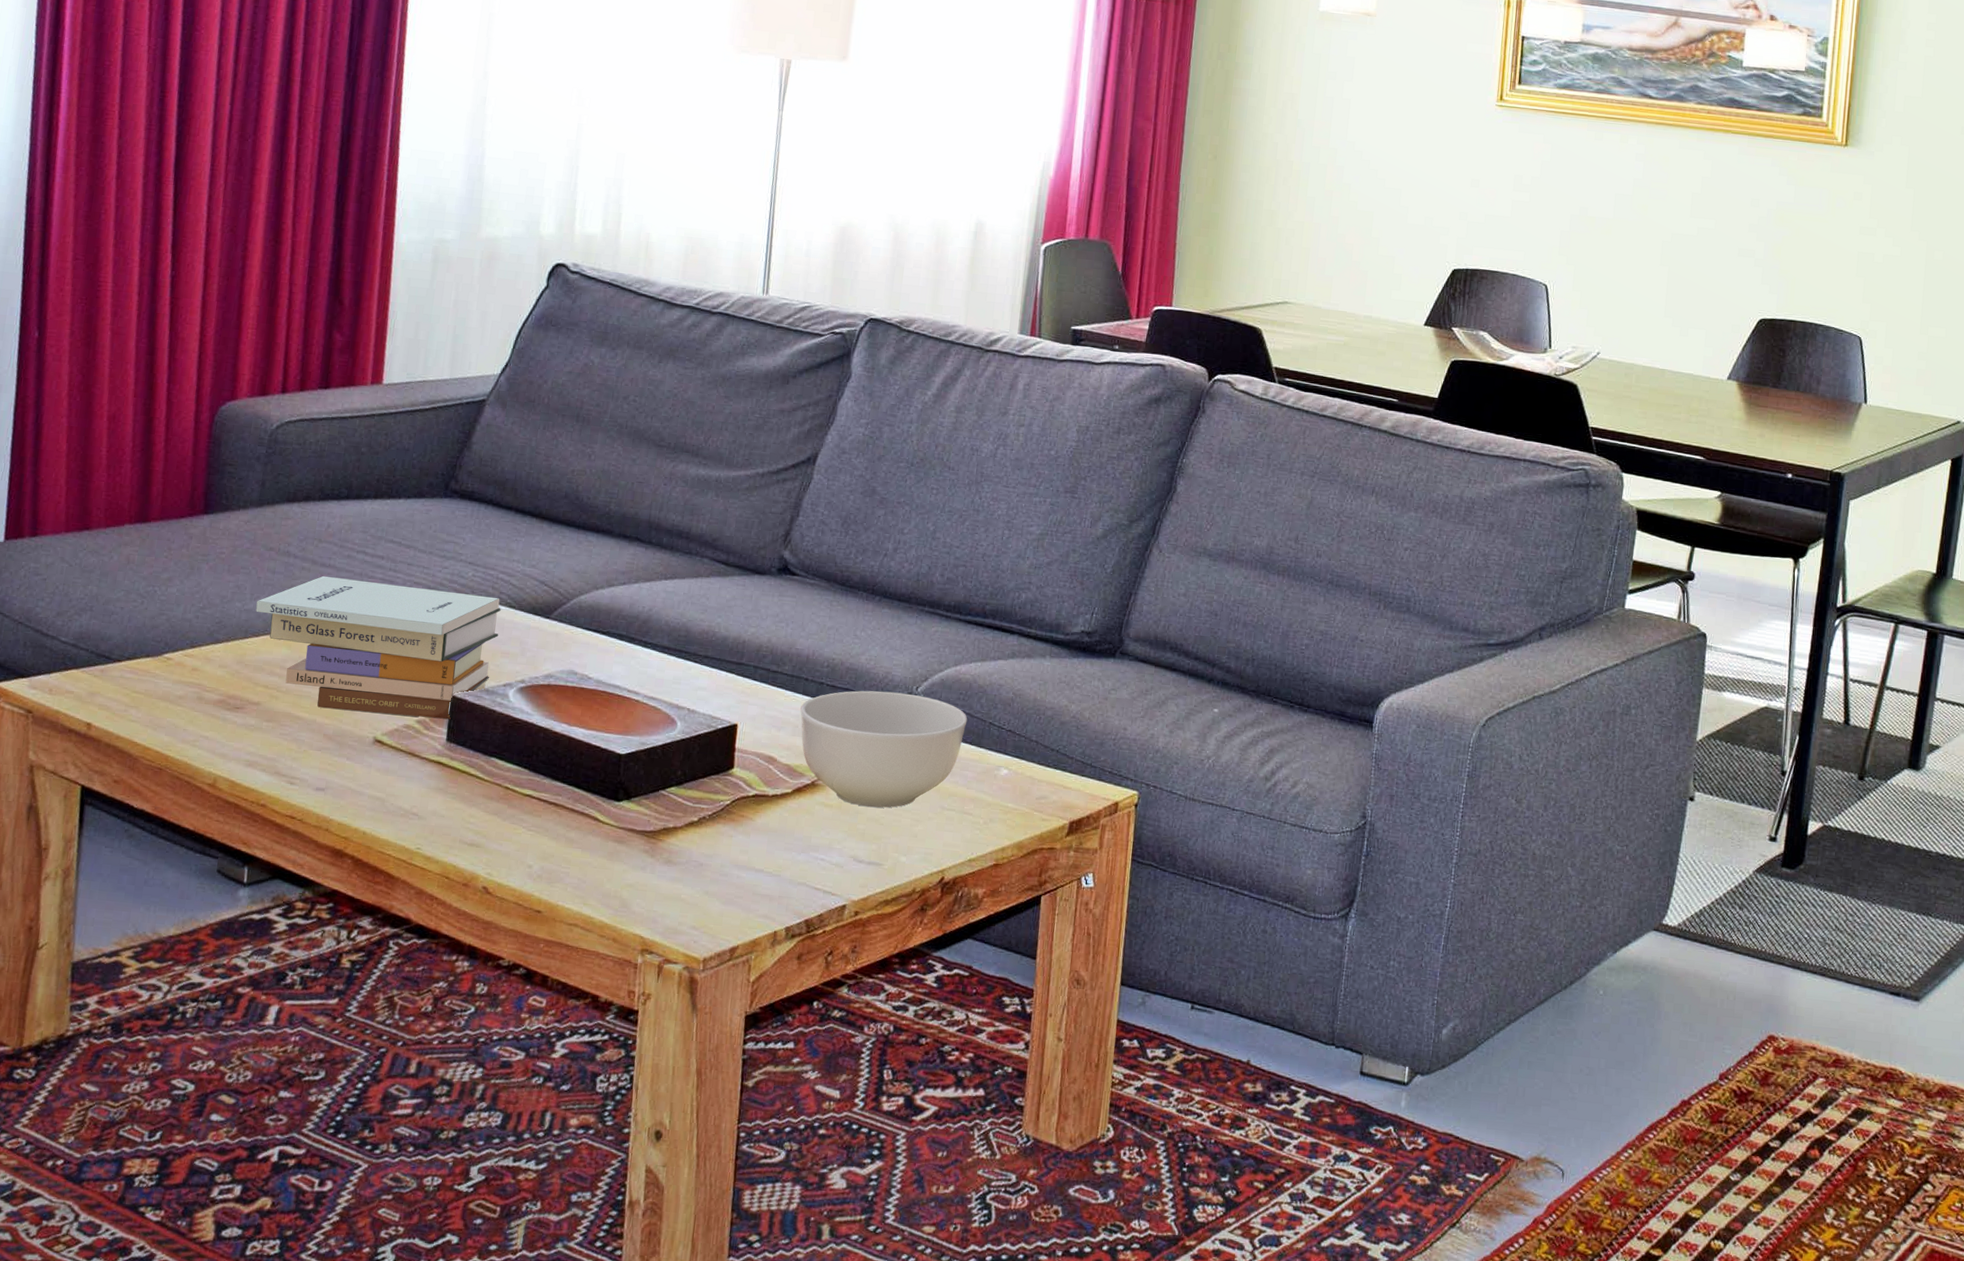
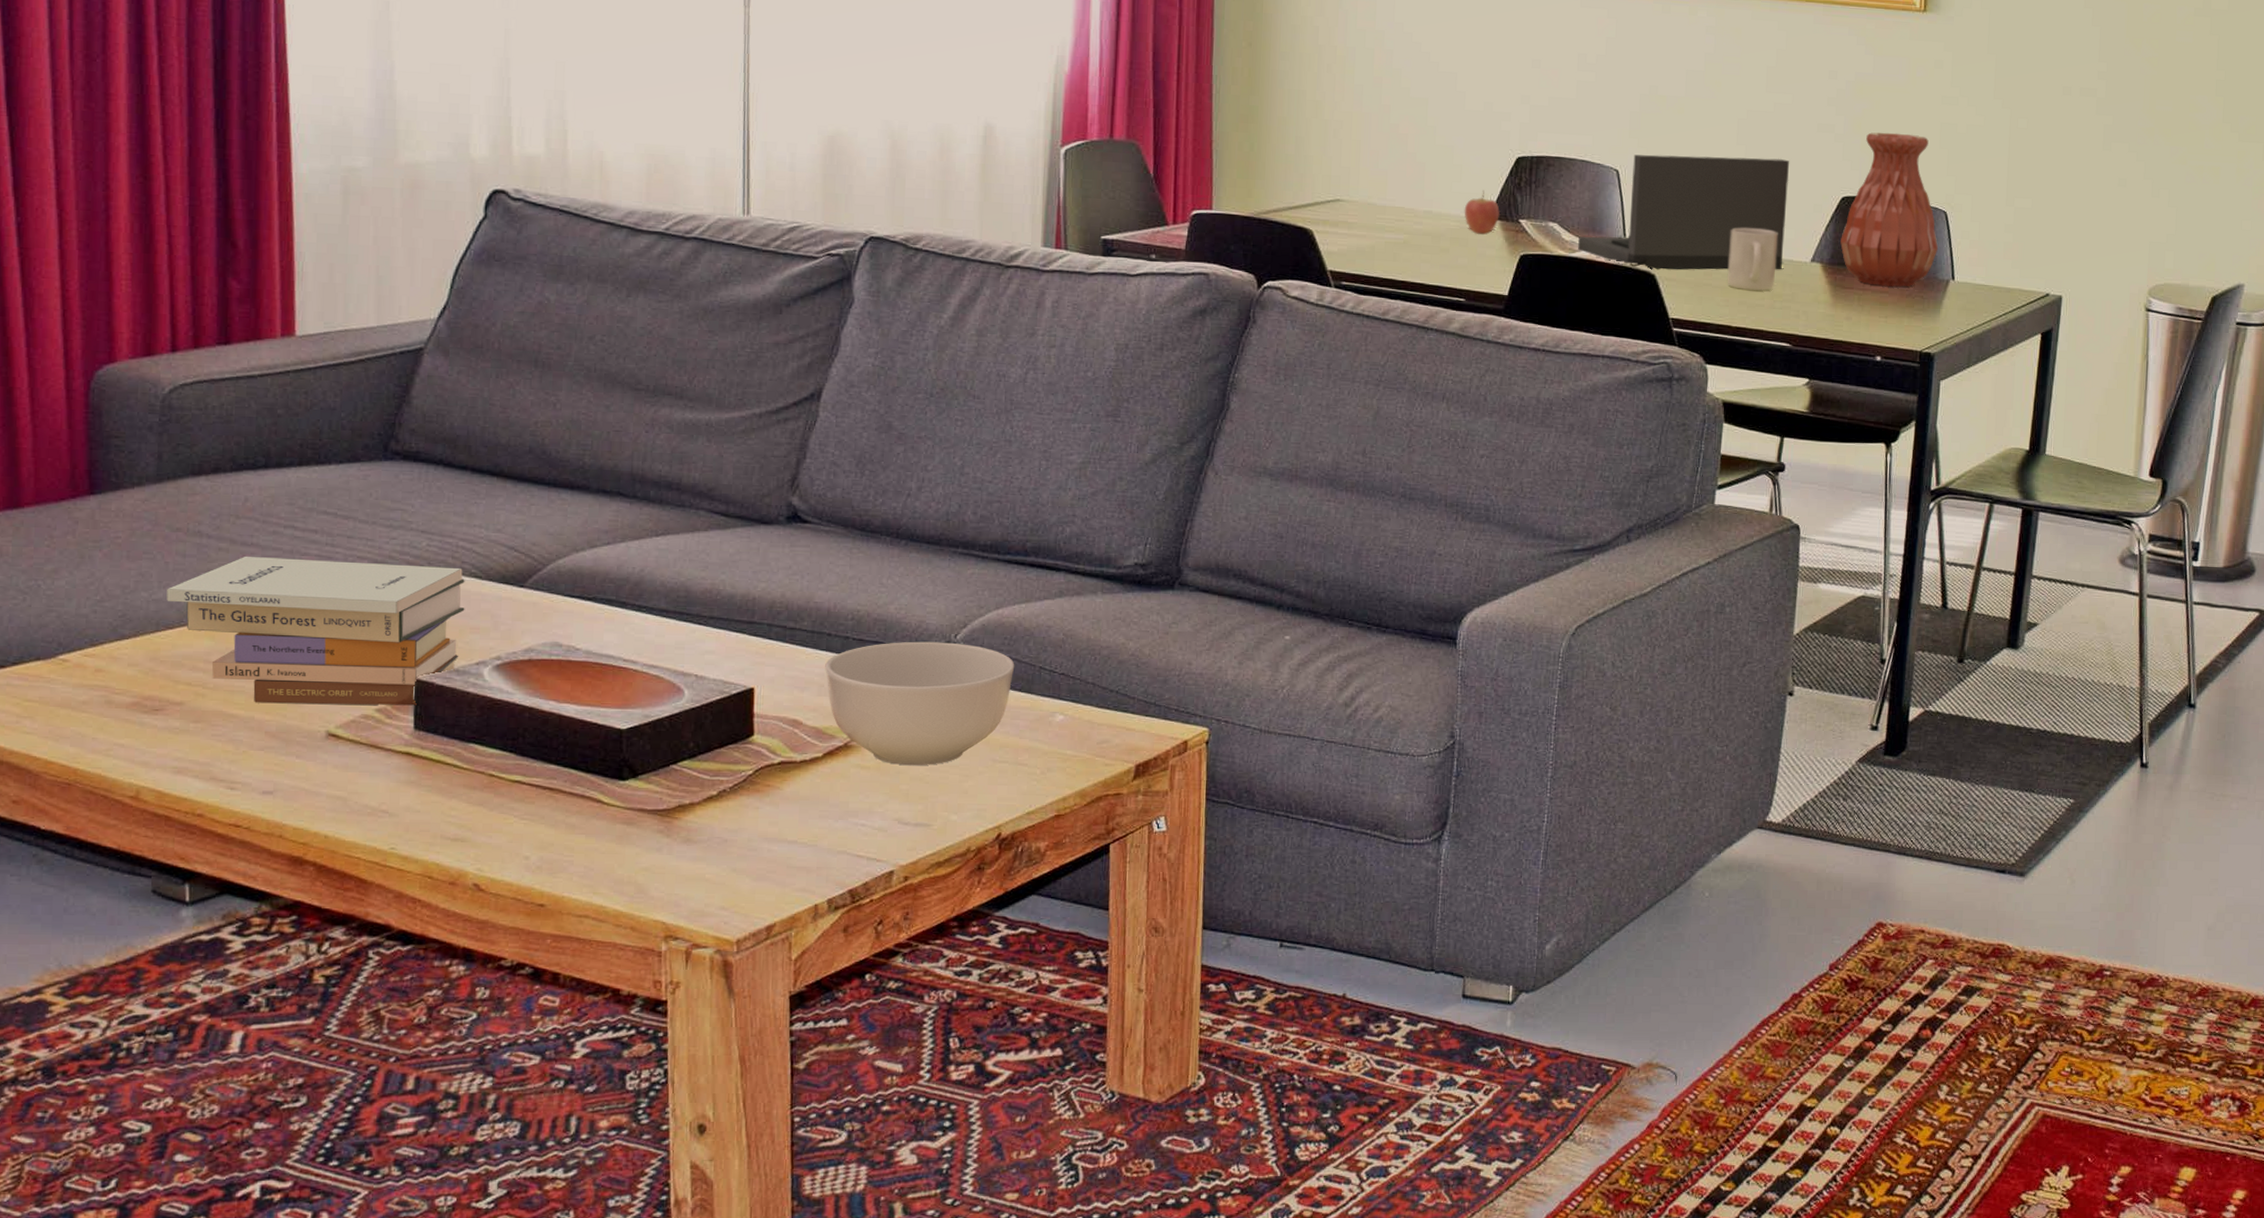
fruit: none [1401,298,1435,341] -> present [1464,190,1501,236]
laptop: none [1506,271,1710,386] -> present [1578,154,1789,270]
mug: none [1645,343,1696,405] -> present [1727,227,1778,291]
vase: none [1756,258,1852,408] -> present [1840,132,1939,287]

